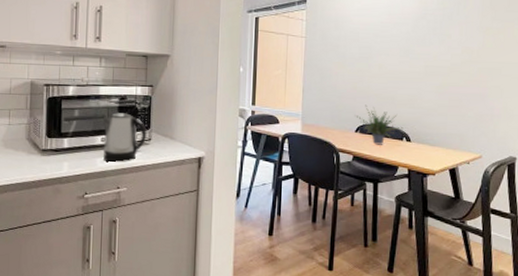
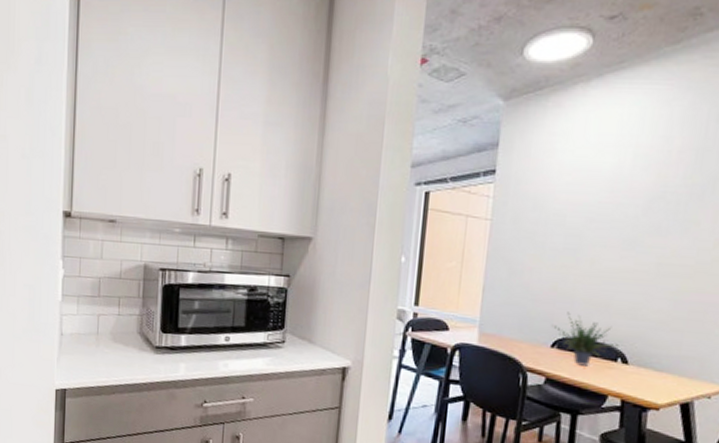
kettle: present [103,113,147,163] -> none [227,307,281,368]

